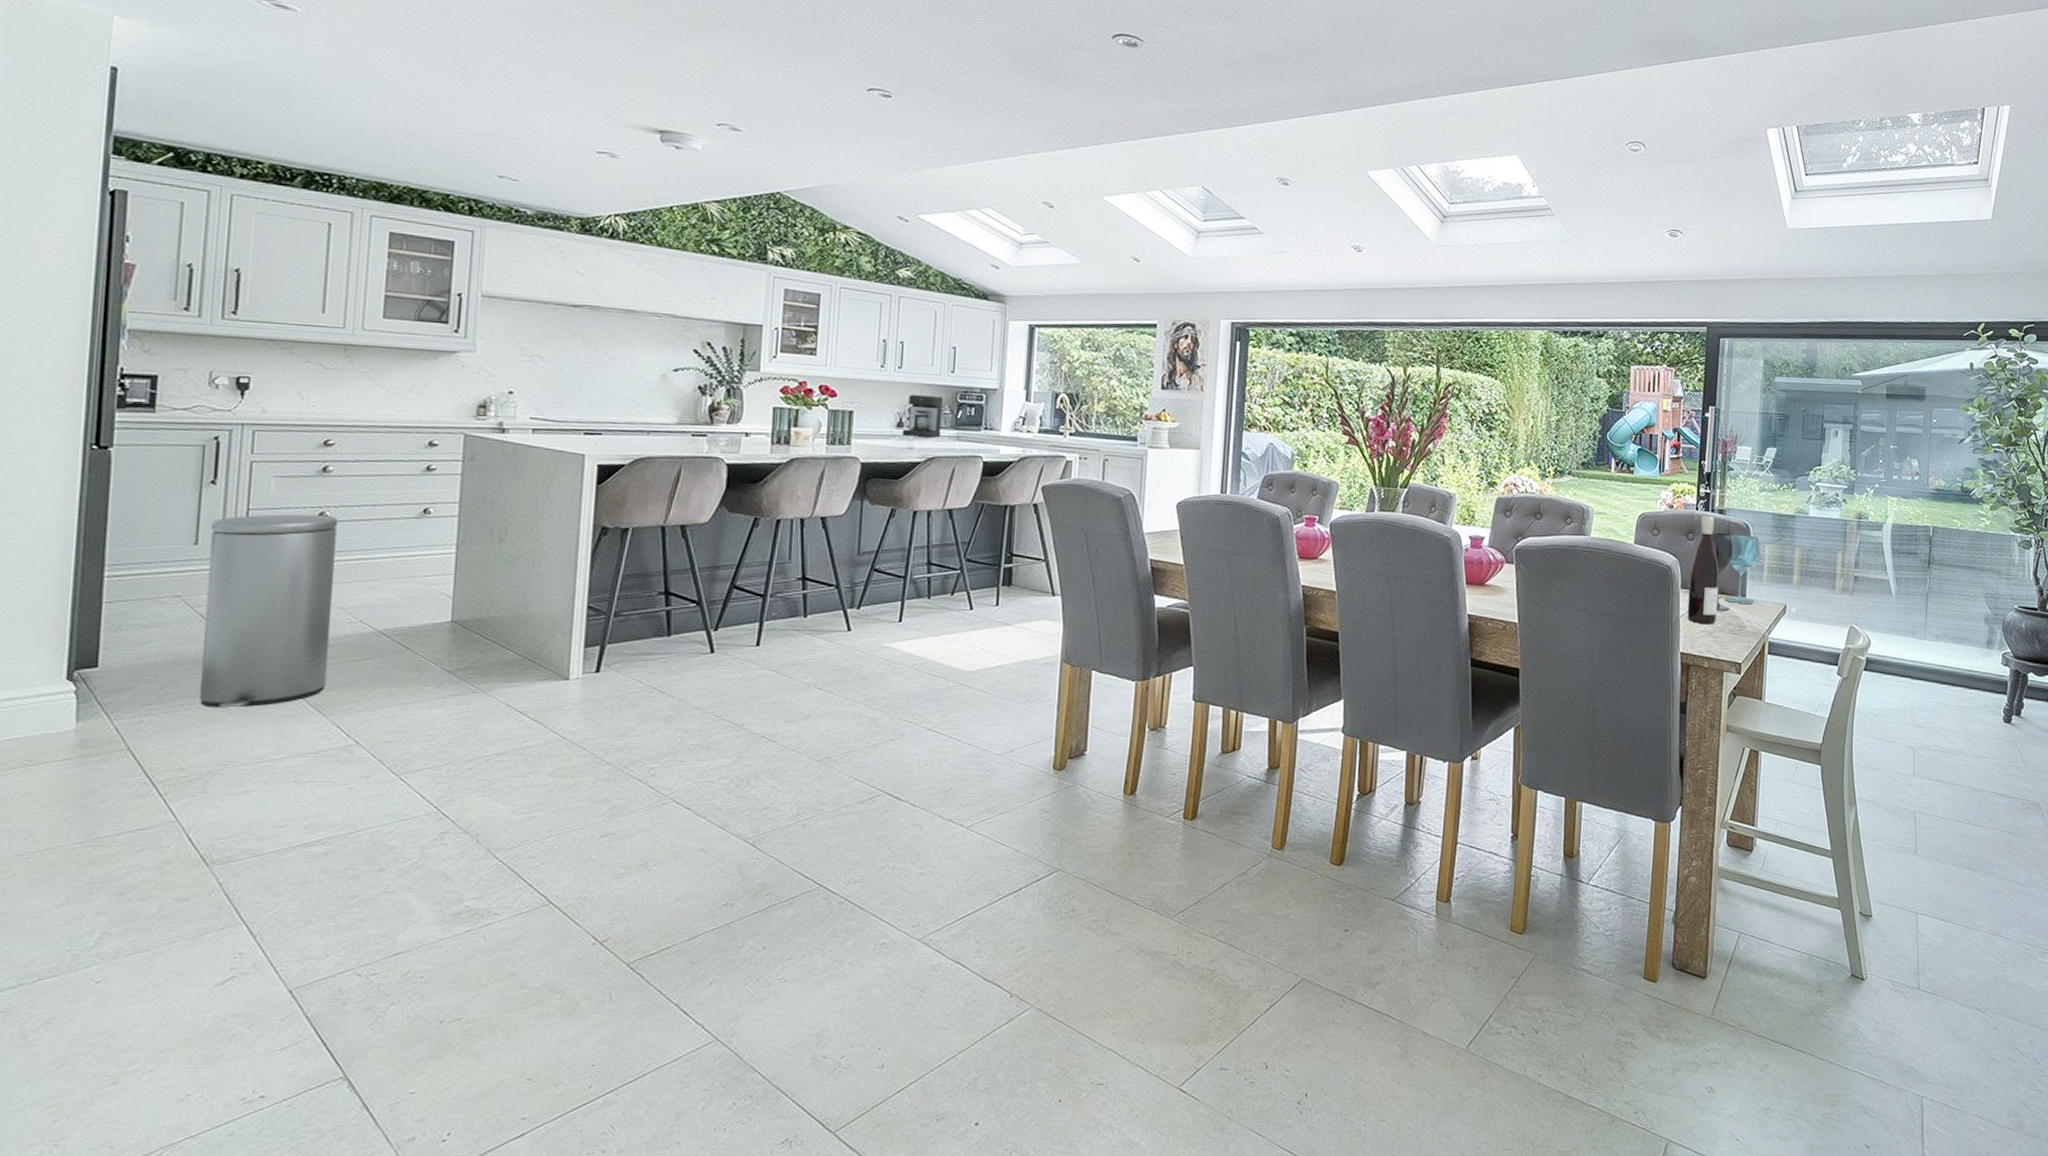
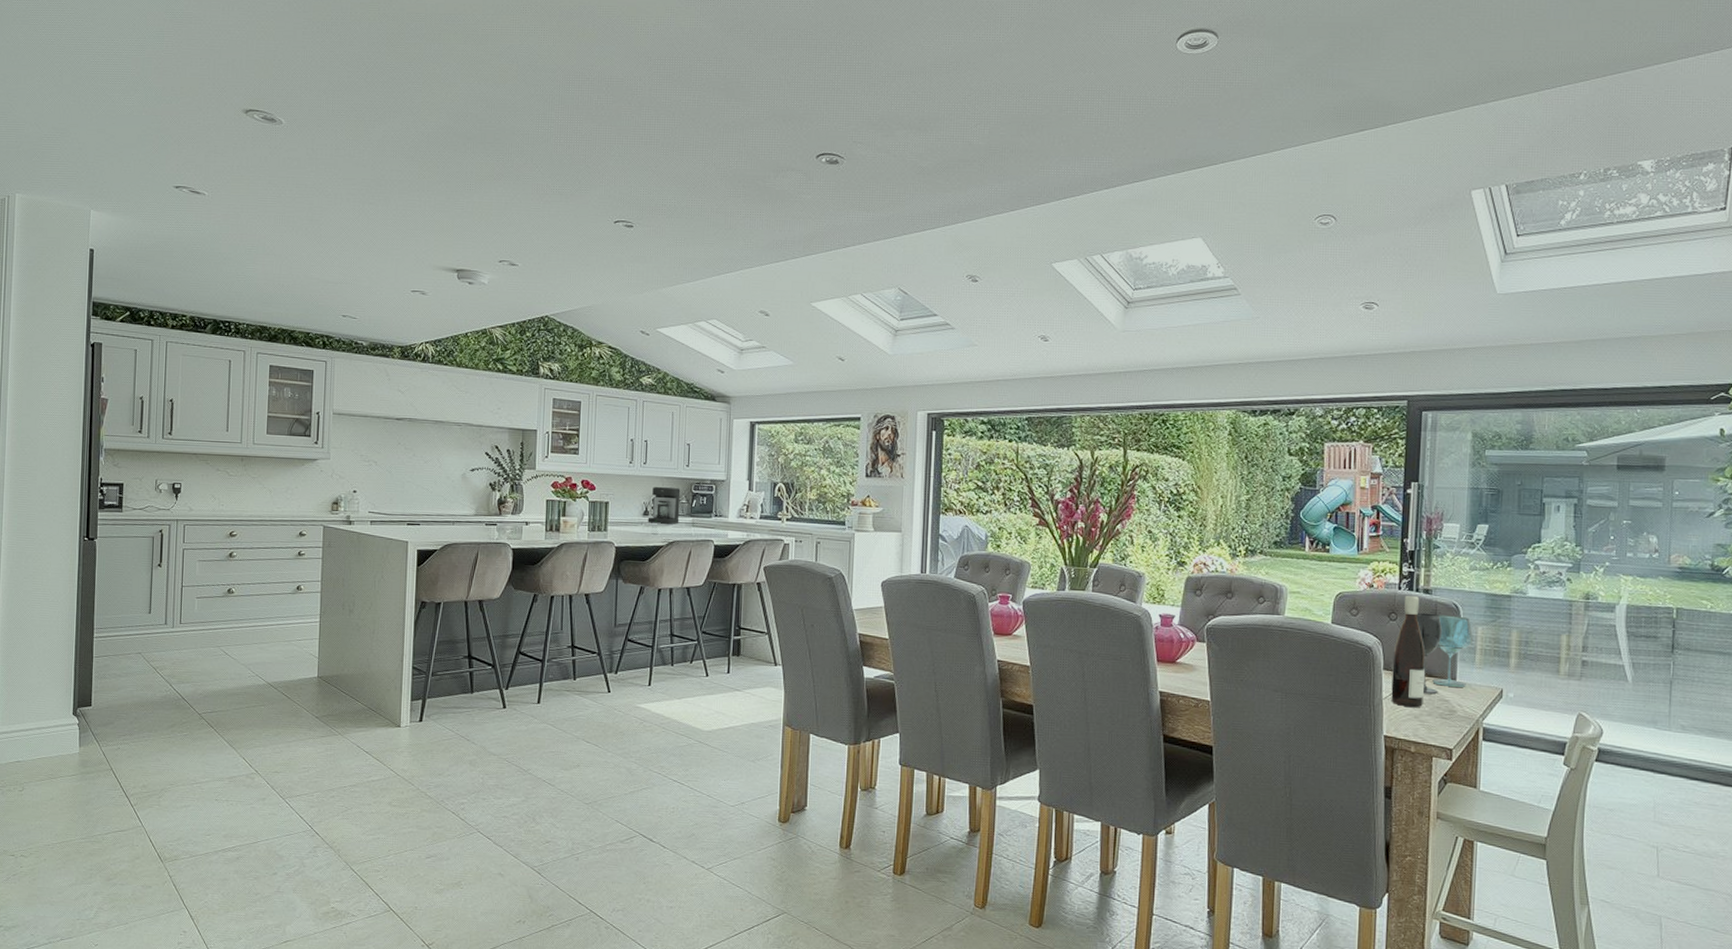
pedal bin: present [199,514,339,708] -> none [154,590,241,741]

